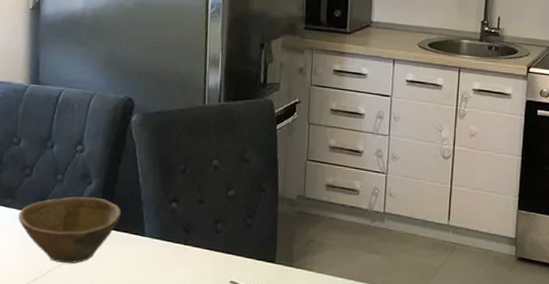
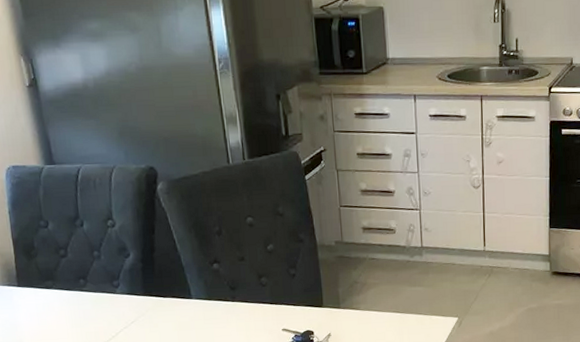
bowl: present [18,196,122,264] -> none [62,268,166,334]

